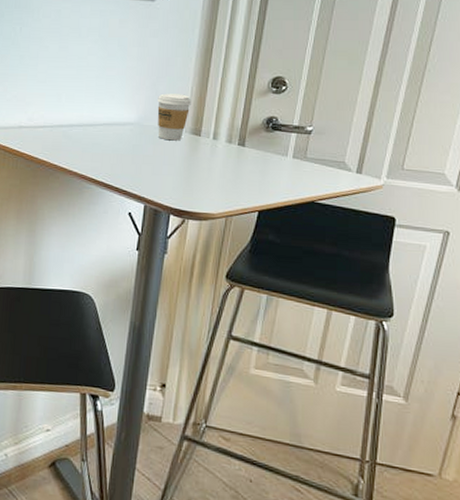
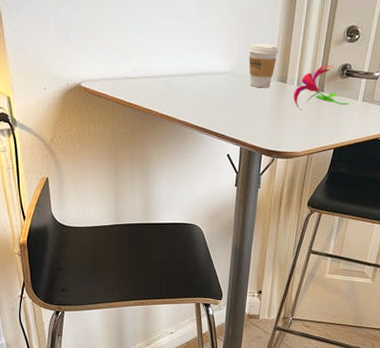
flower: none [208,118,277,167] -> present [293,66,350,111]

